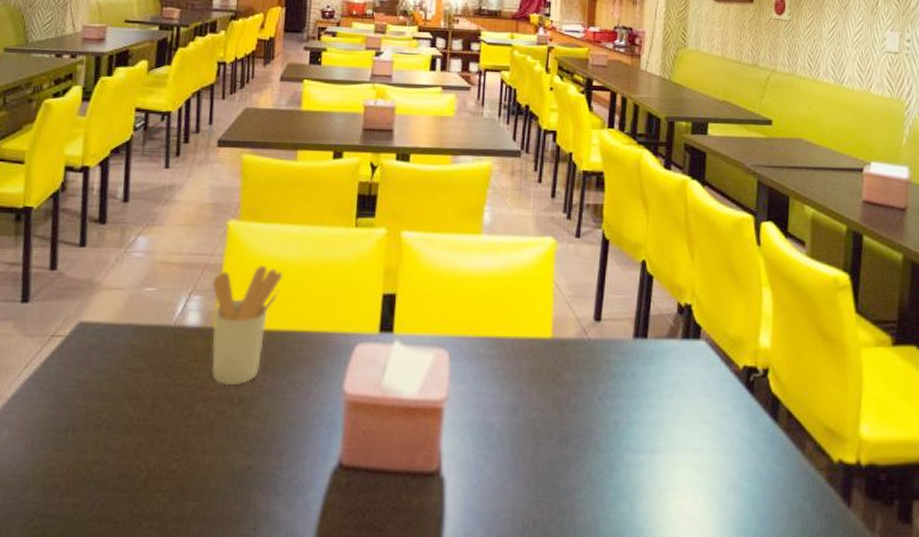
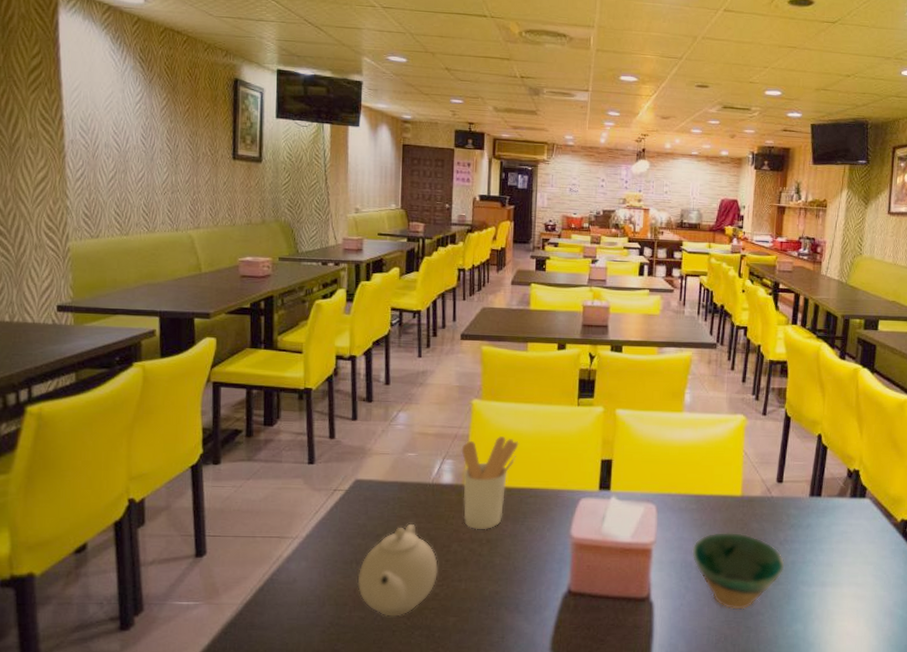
teapot: none [72,380,176,503] -> present [357,524,438,617]
bowl: none [492,384,606,486] -> present [692,532,785,610]

